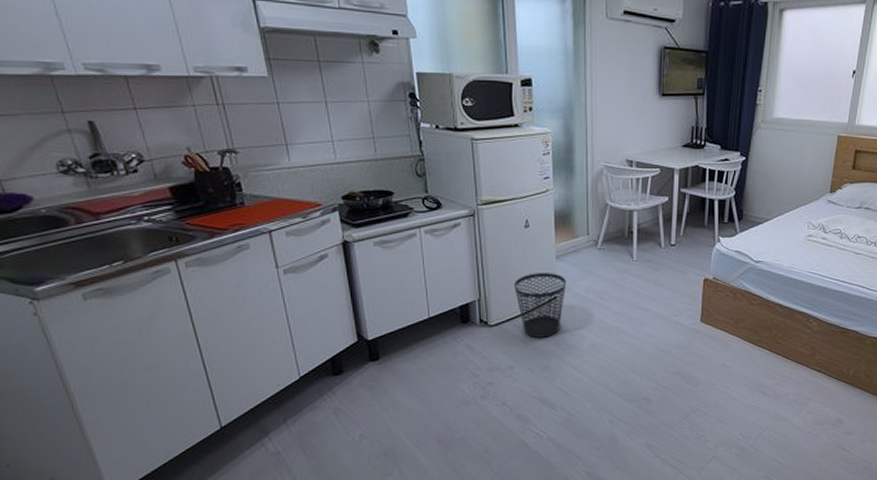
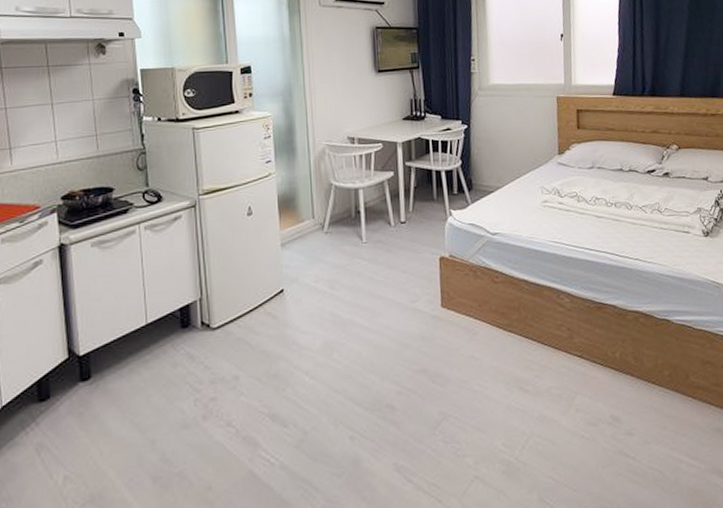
wastebasket: present [513,273,566,338] -> none [237,263,293,340]

